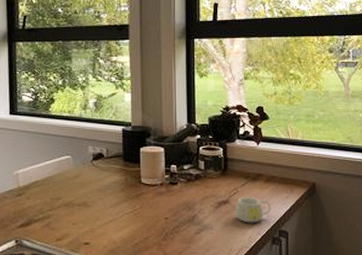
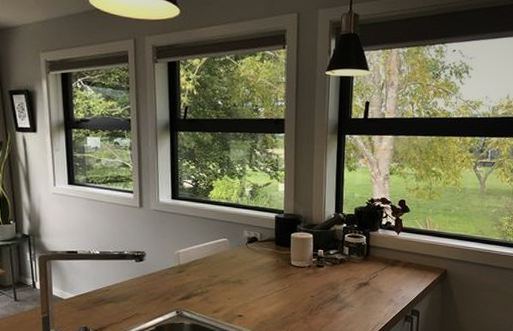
mug: present [235,197,271,223] -> none [373,280,406,303]

